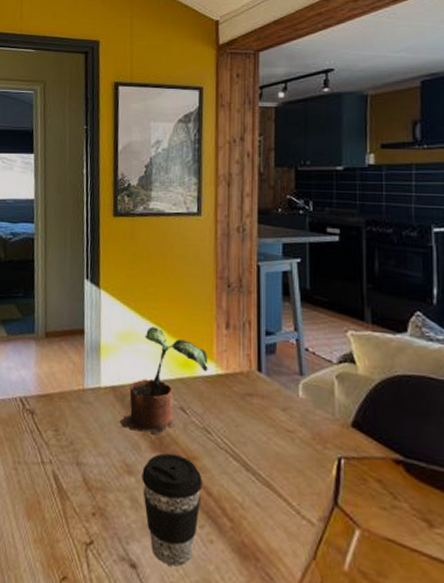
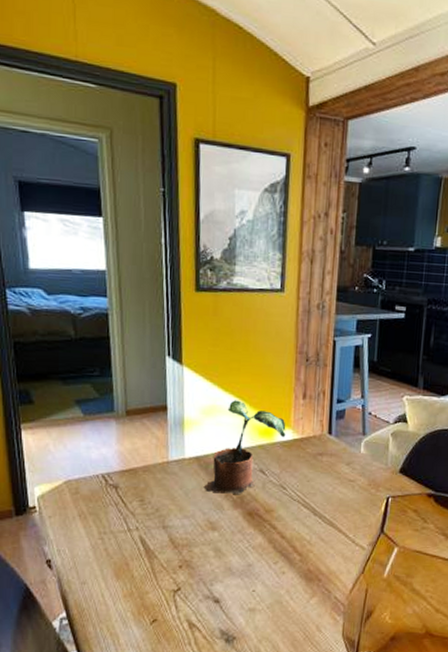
coffee cup: present [142,453,203,566] -> none [224,509,278,596]

